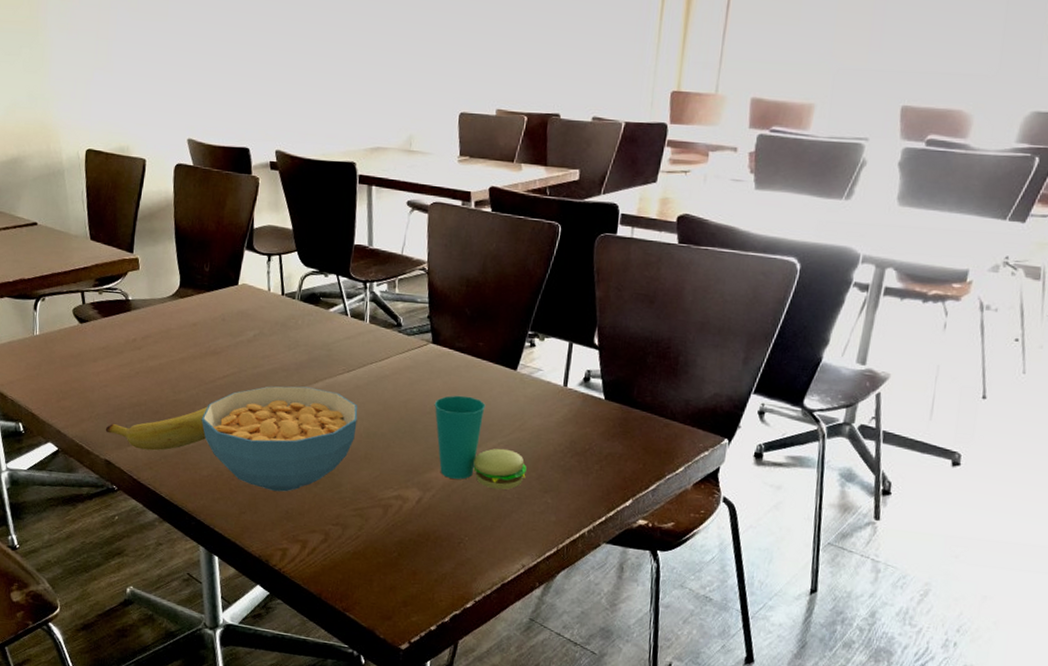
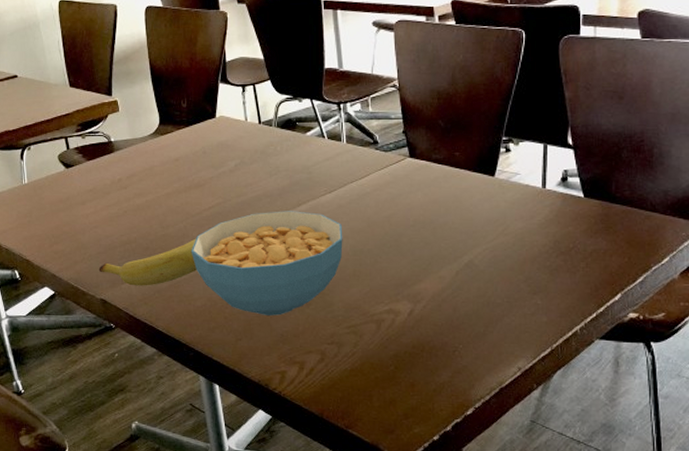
cup: present [434,395,527,490] -> none [417,206,514,296]

